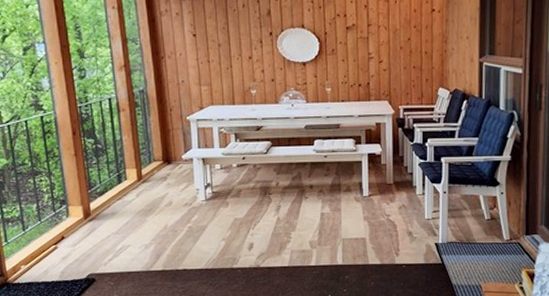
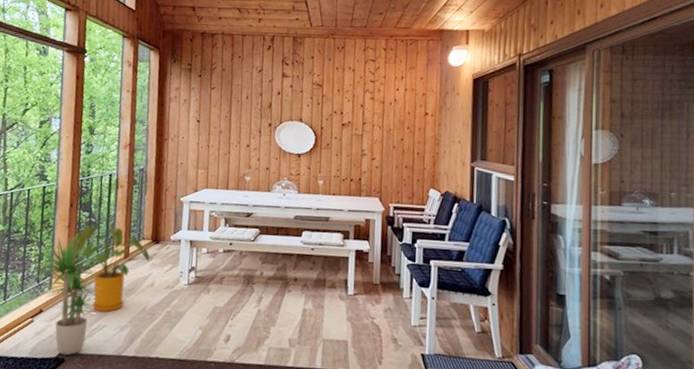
potted plant: none [45,165,120,276] -> present [32,237,103,356]
house plant: none [79,151,163,233] -> present [68,224,150,312]

